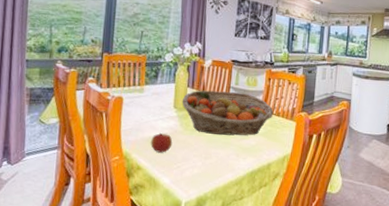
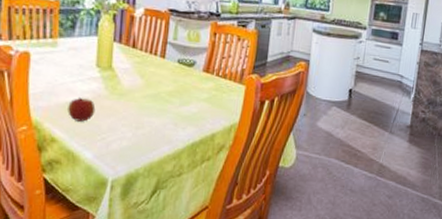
fruit basket: present [182,90,274,136] -> none [106,45,220,102]

